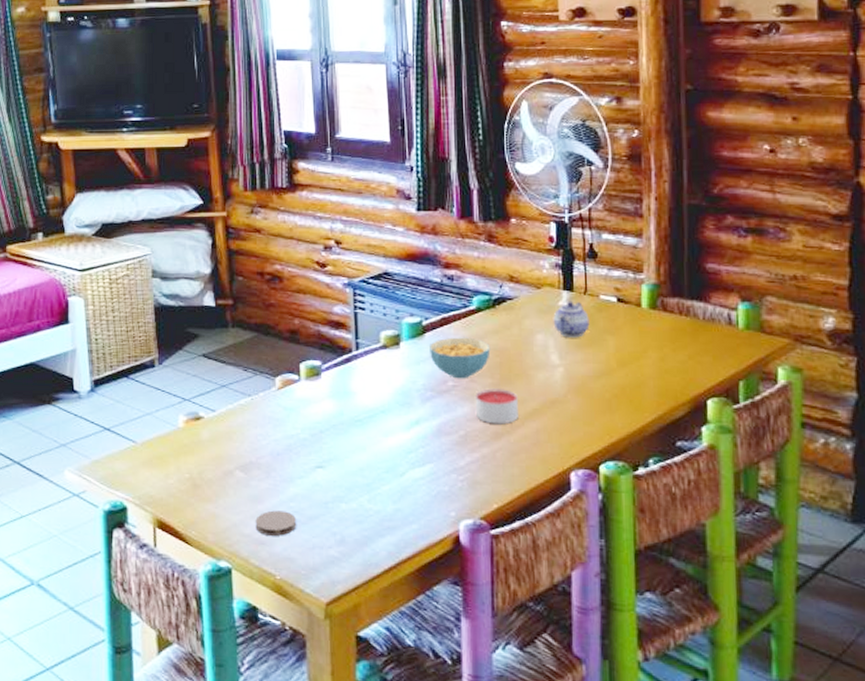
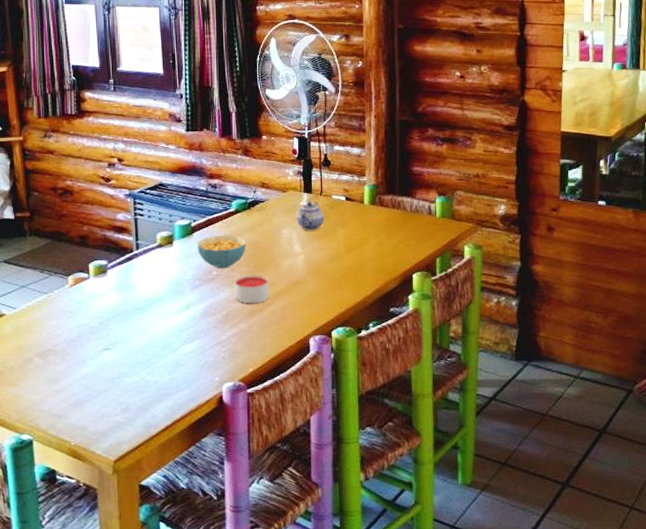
coaster: present [255,510,297,536] -> none [53,388,89,410]

